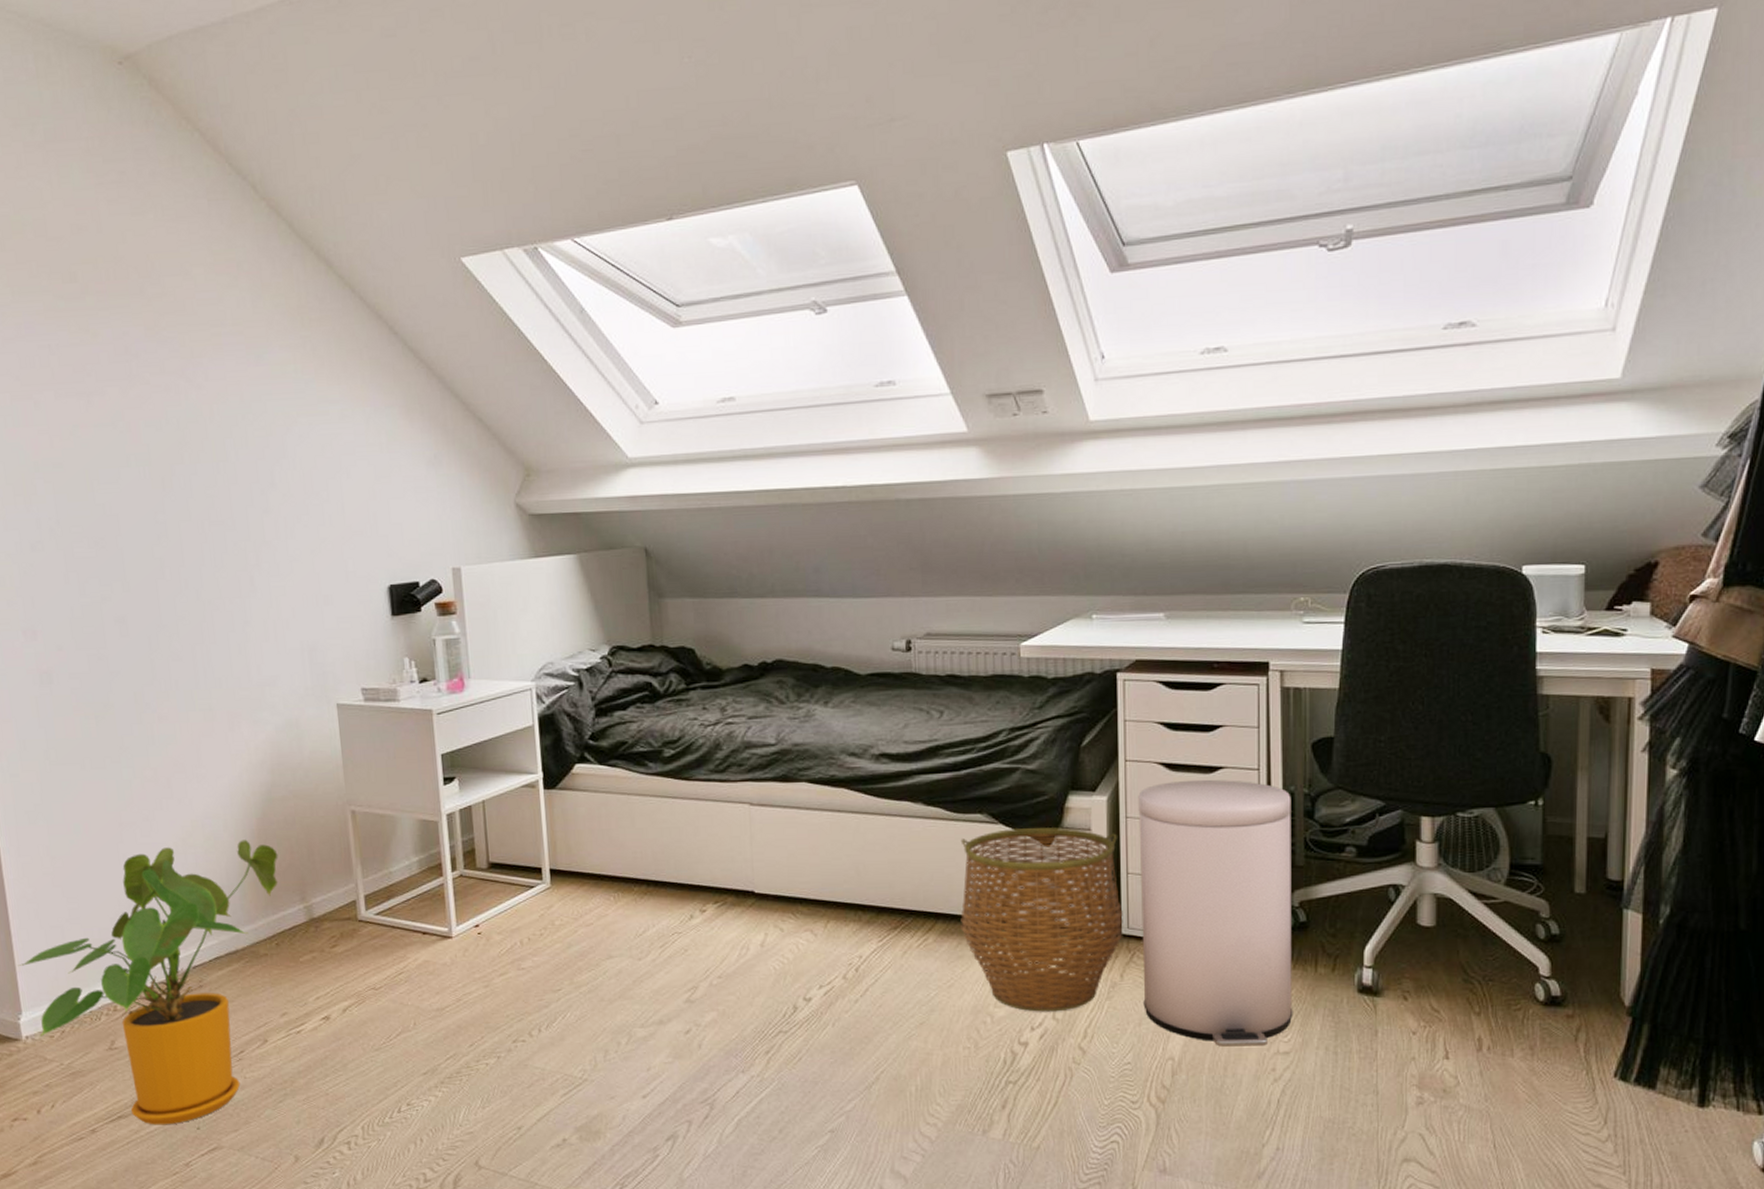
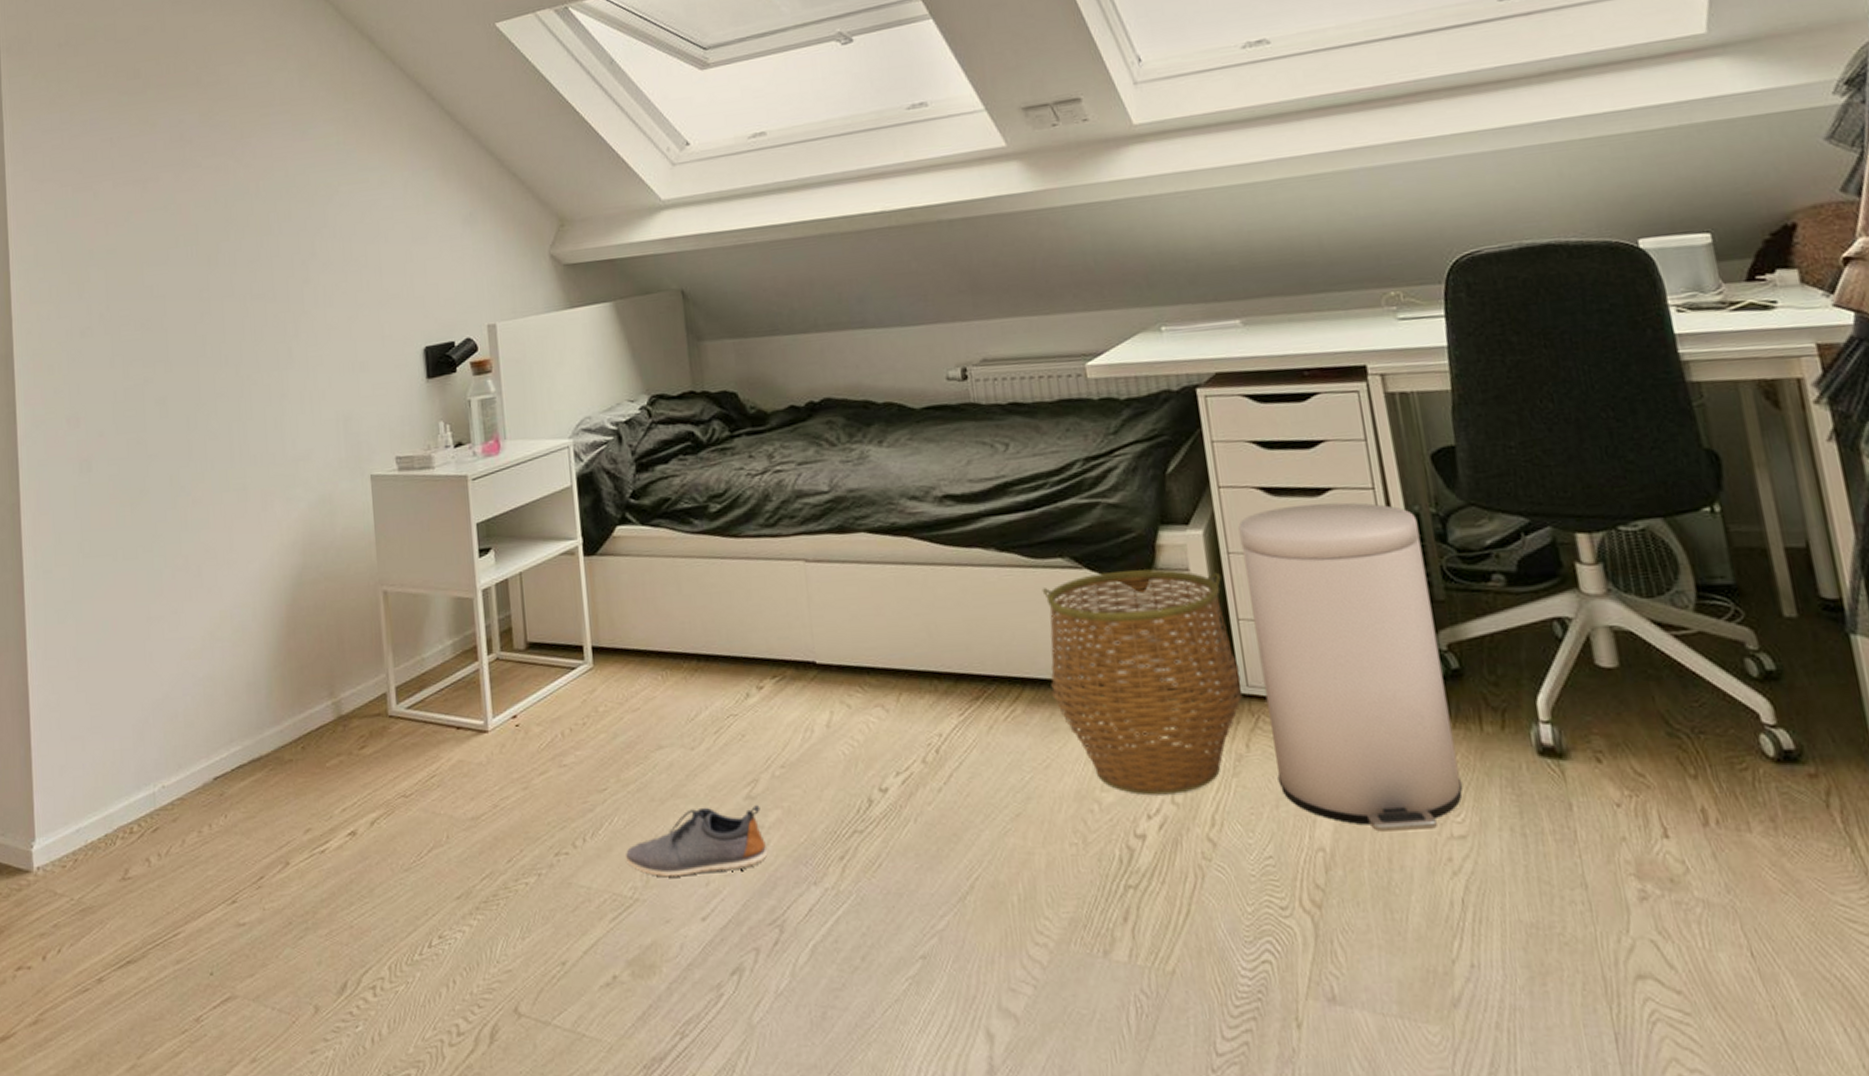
house plant: present [17,840,278,1125] -> none [35,629,307,971]
shoe: none [576,1007,703,1063] -> present [625,805,768,878]

